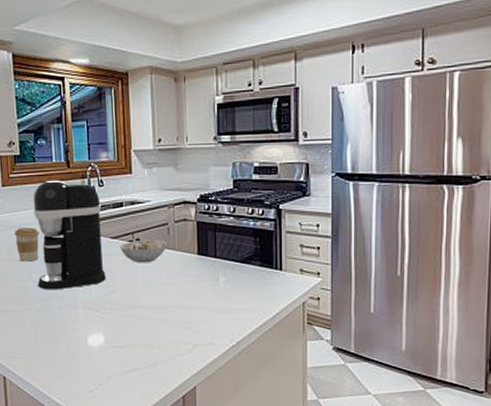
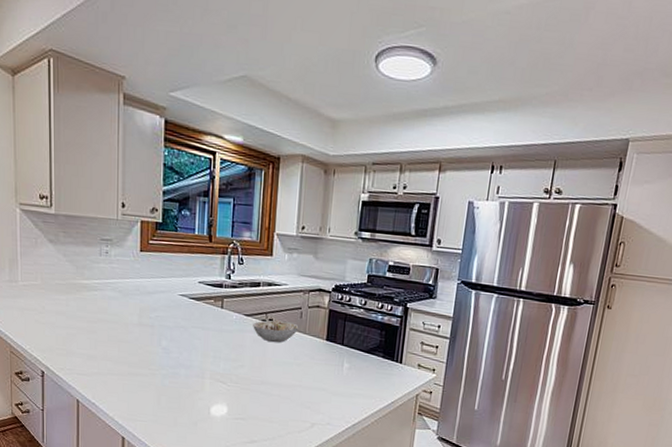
coffee cup: present [15,227,39,262] -> none [148,294,174,329]
coffee maker: present [33,180,106,290] -> none [167,251,239,359]

